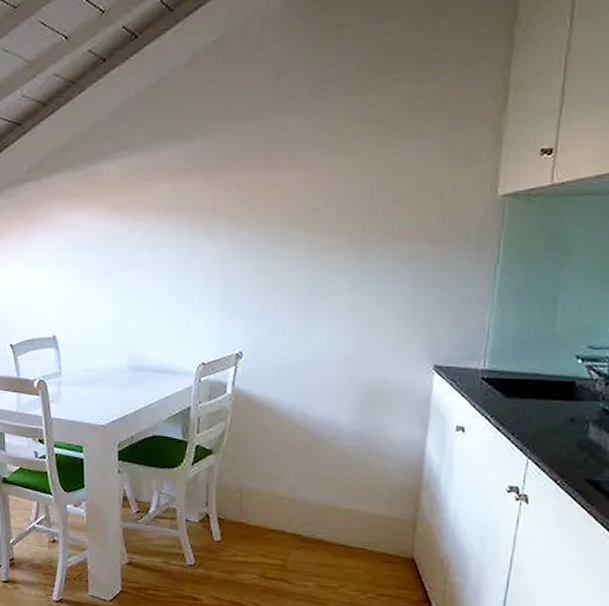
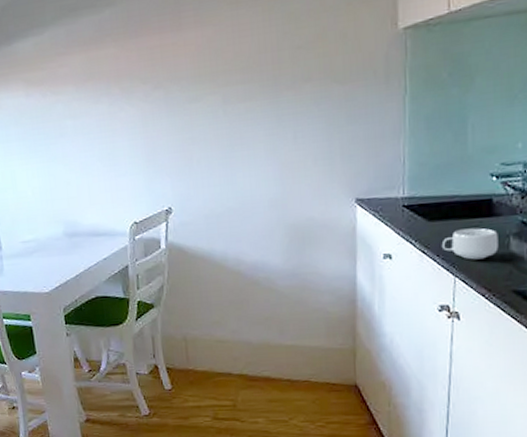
mug: none [517,409,578,443] -> present [441,228,499,260]

